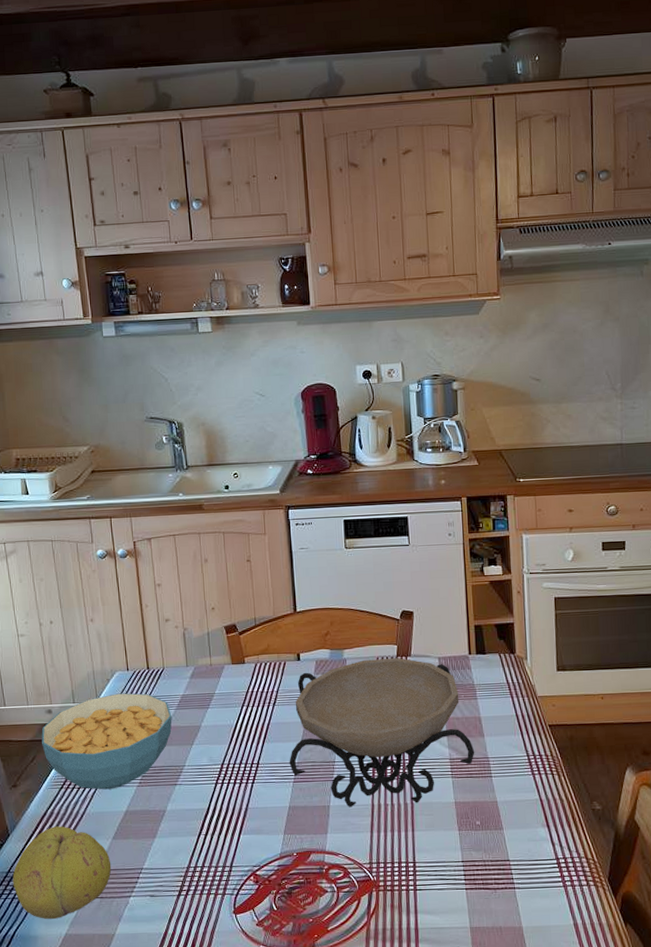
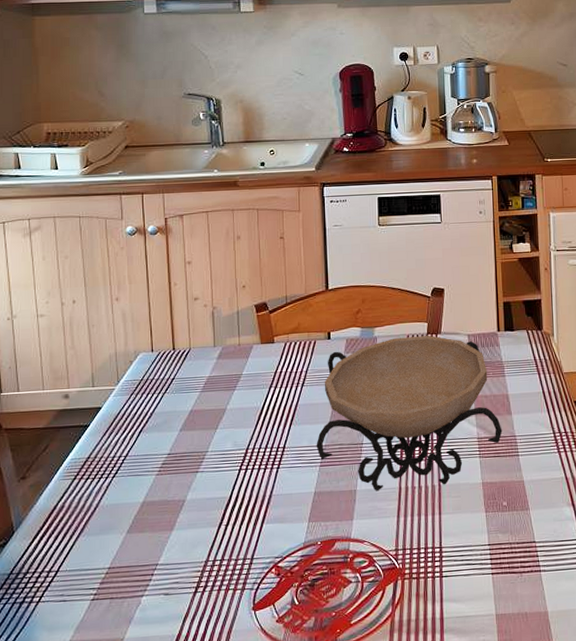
fruit: present [12,826,112,919] -> none [15,520,124,625]
cereal bowl: present [41,693,172,790] -> none [56,375,197,480]

